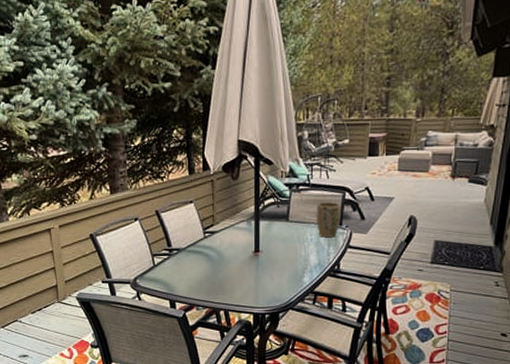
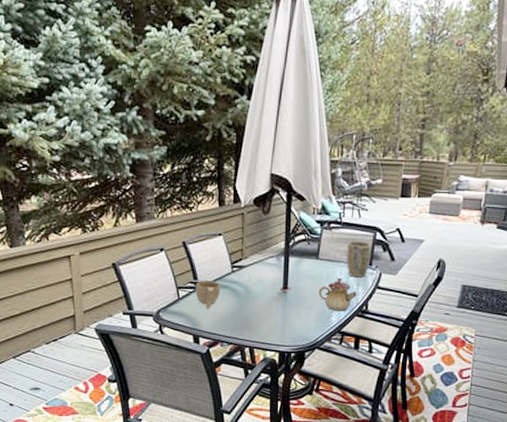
cup: none [169,247,194,274] -> present [195,281,221,309]
teapot: none [290,238,328,272] -> present [318,277,357,311]

